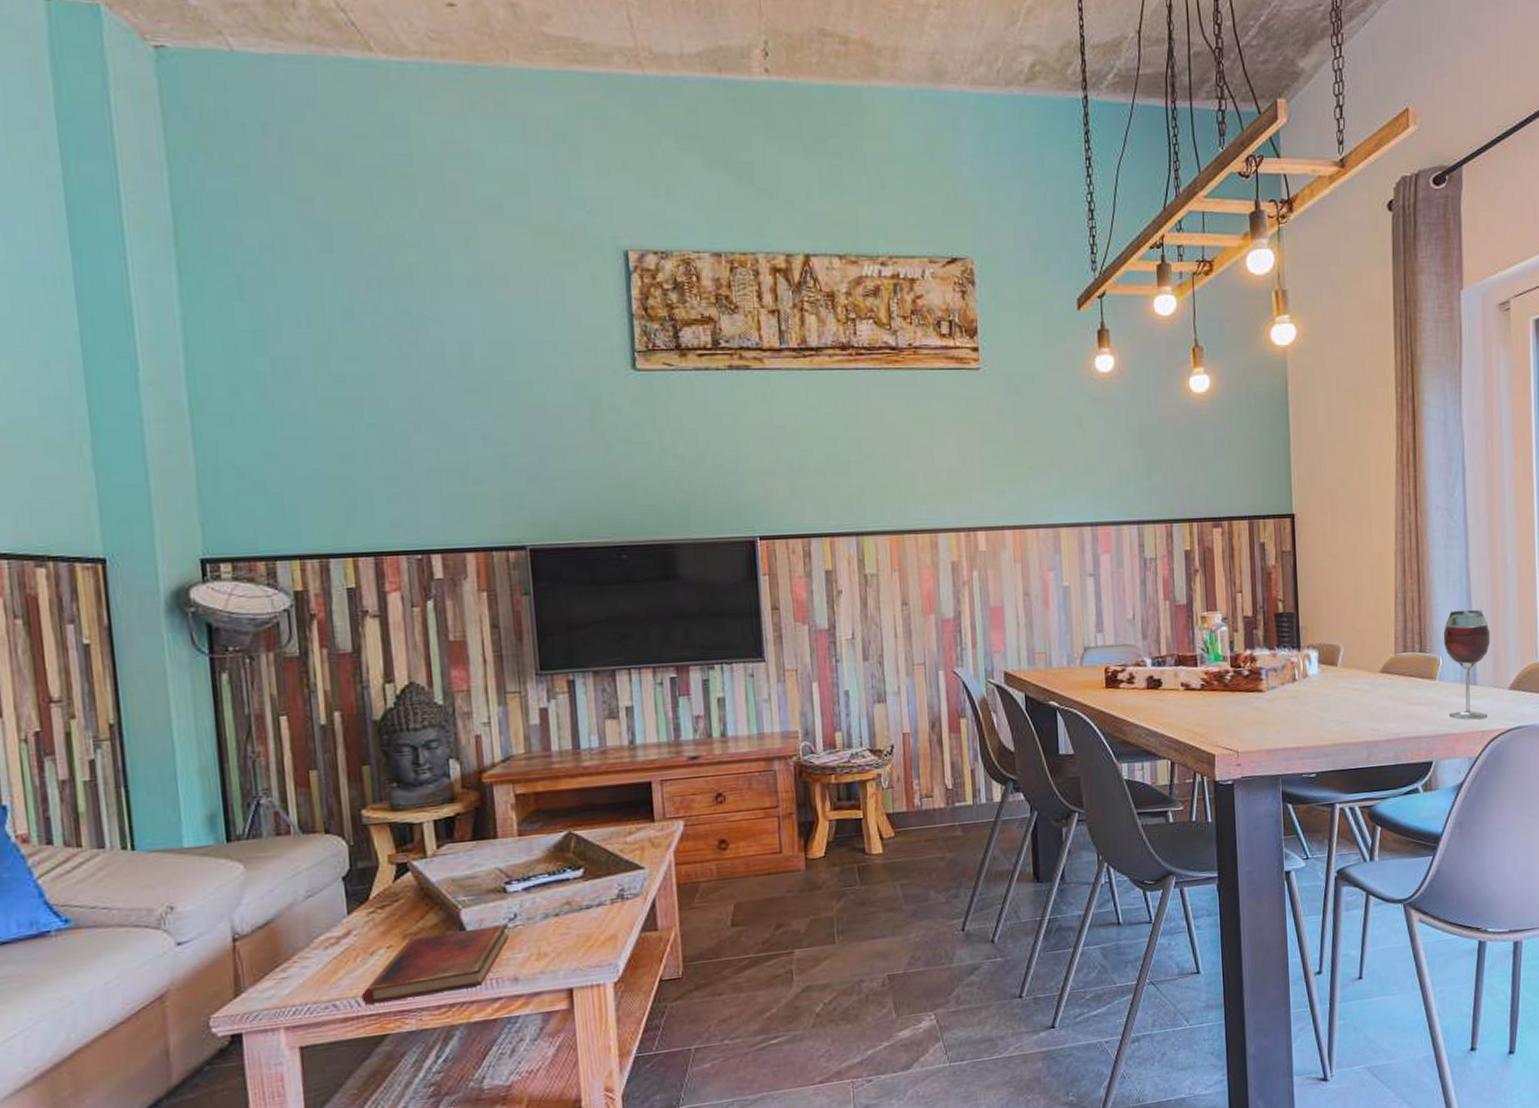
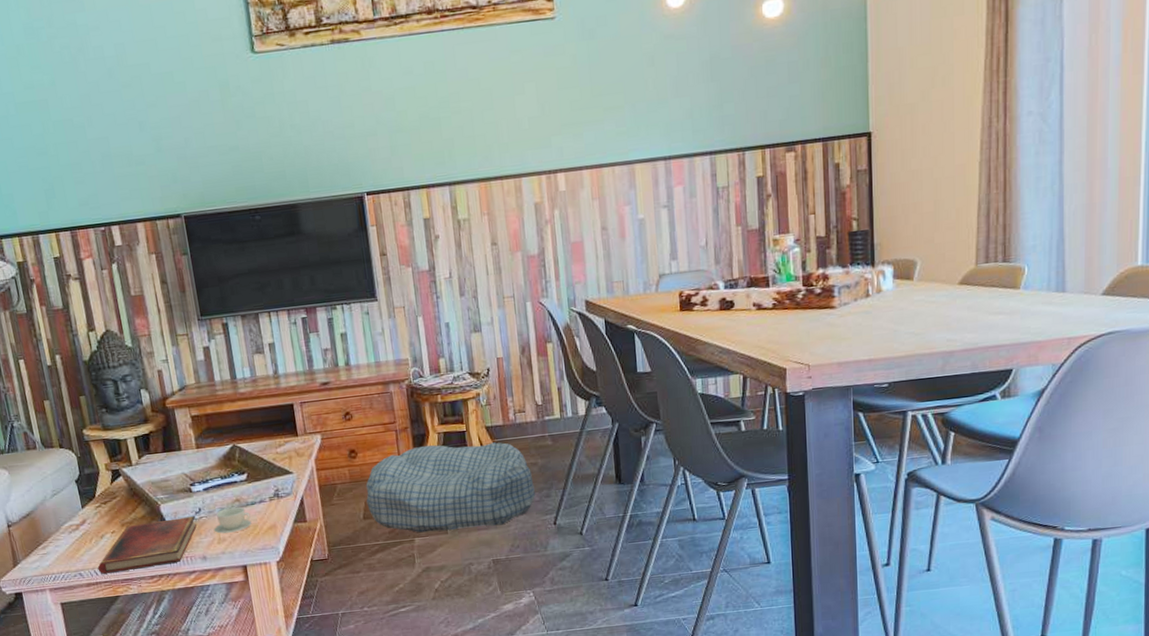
teacup: none [531,911,585,947] -> present [213,506,252,534]
dog bed: none [736,832,941,943] -> present [365,442,535,533]
wineglass: present [1443,609,1491,720] -> none [1030,215,1084,327]

